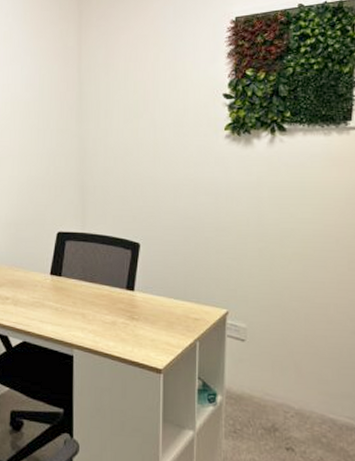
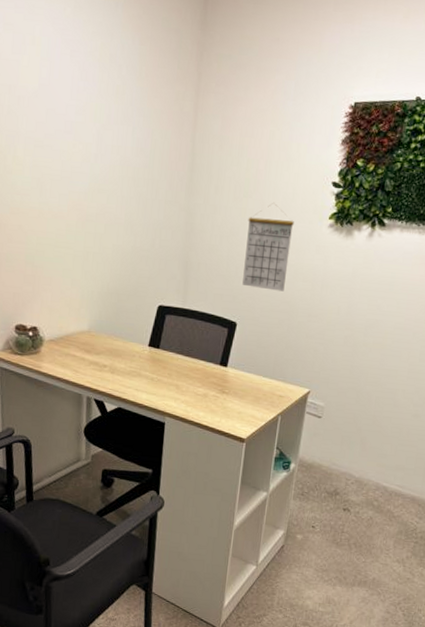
calendar: none [141,120,188,207] -> present [242,203,294,292]

